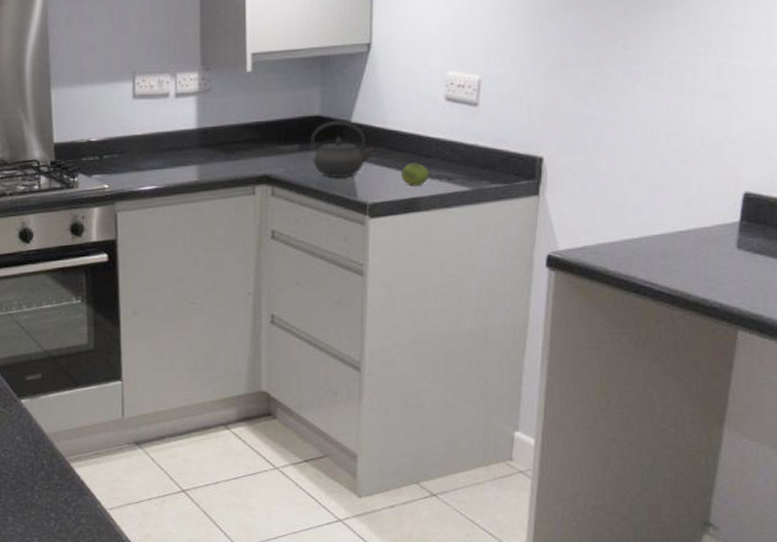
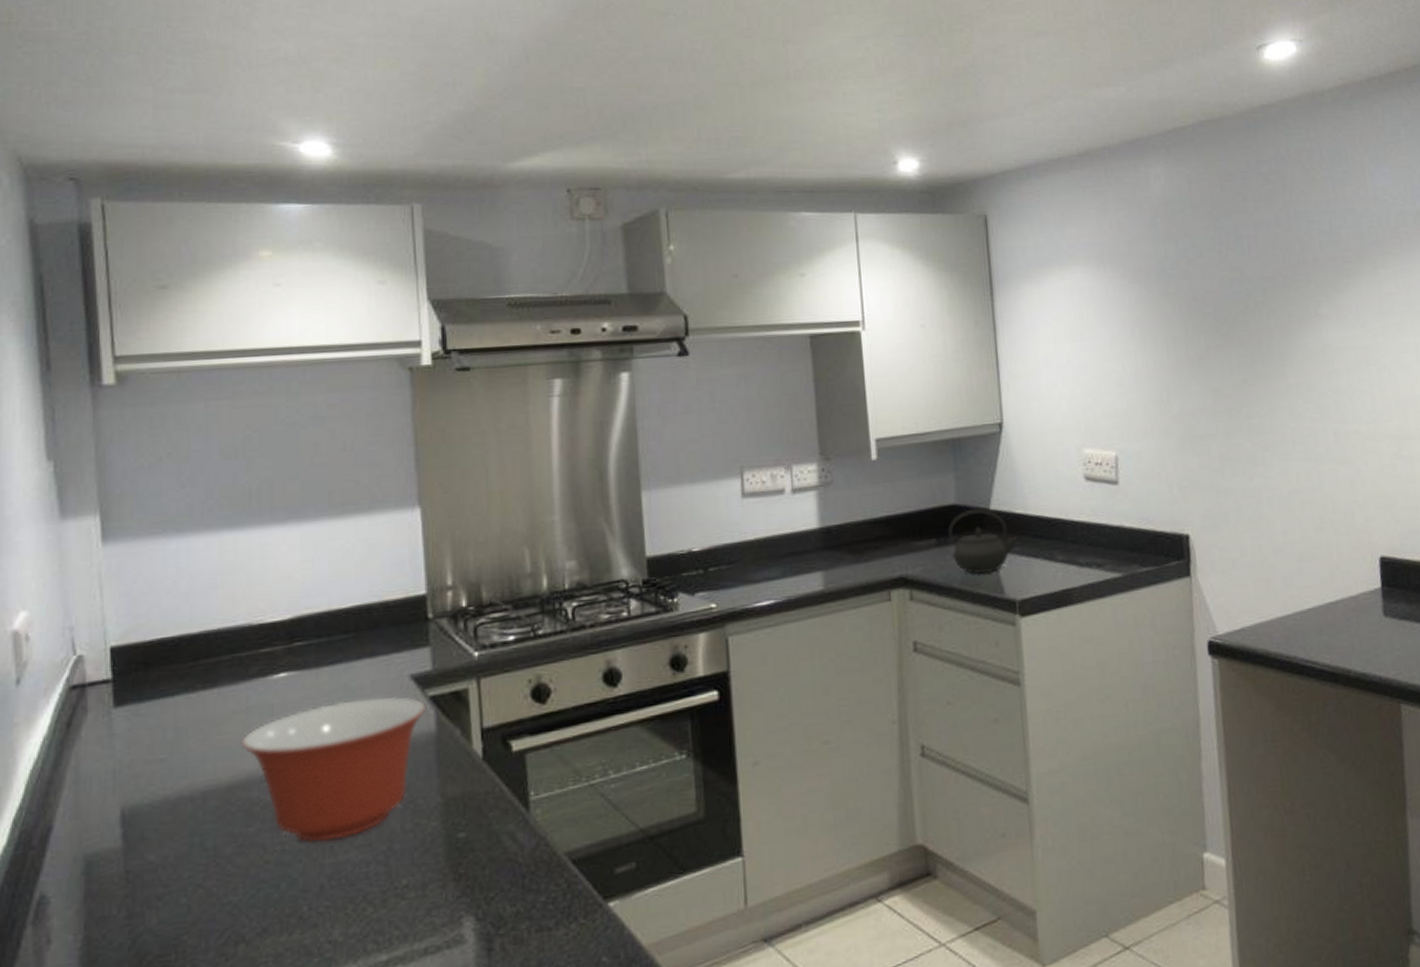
fruit: present [400,163,430,187] -> none [1048,550,1079,577]

